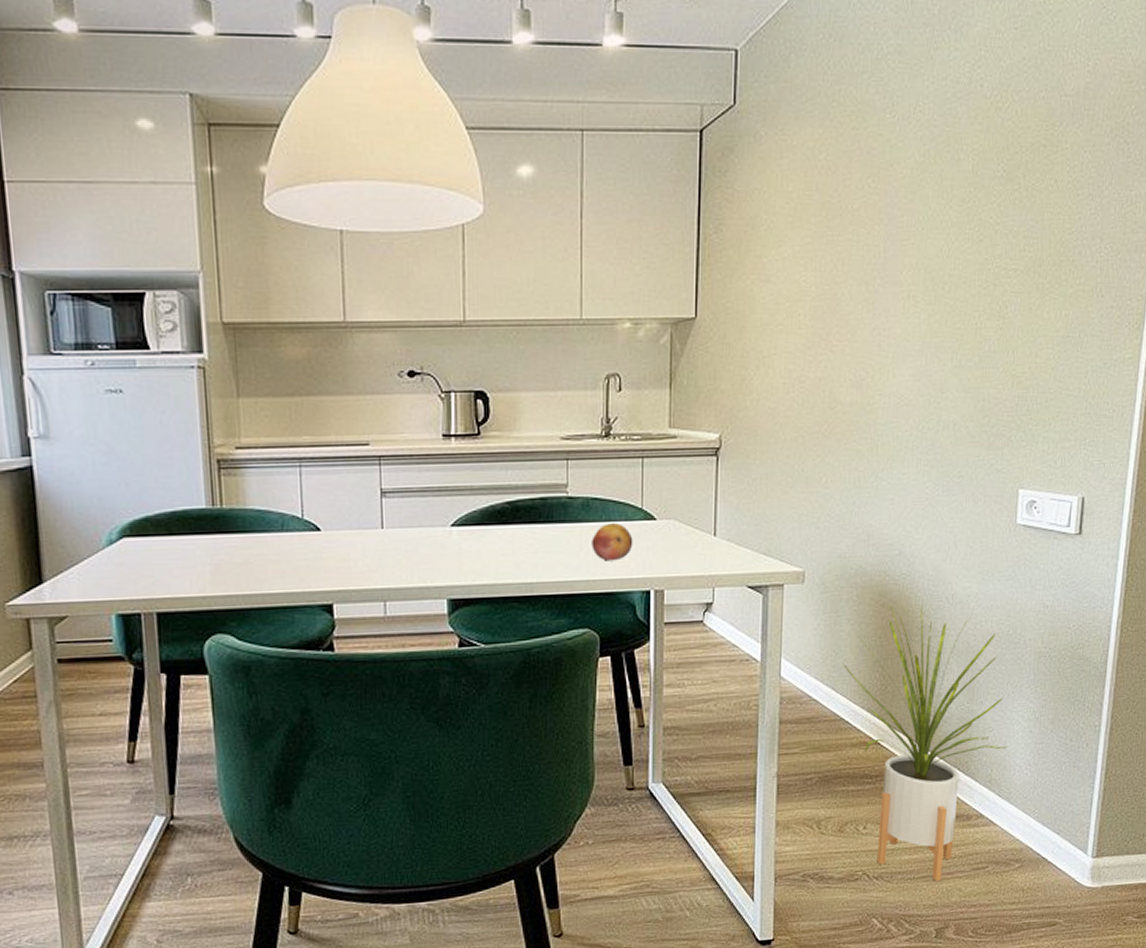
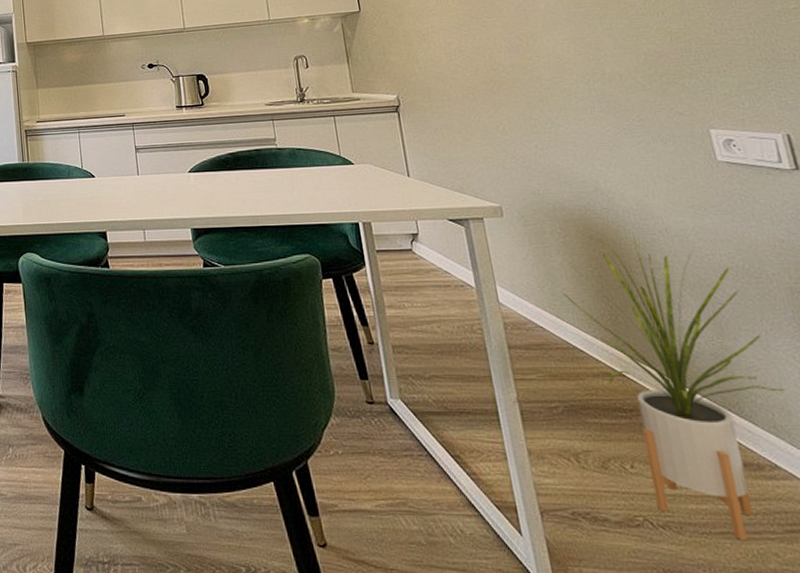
fruit: present [591,523,633,561] -> none [301,168,337,198]

